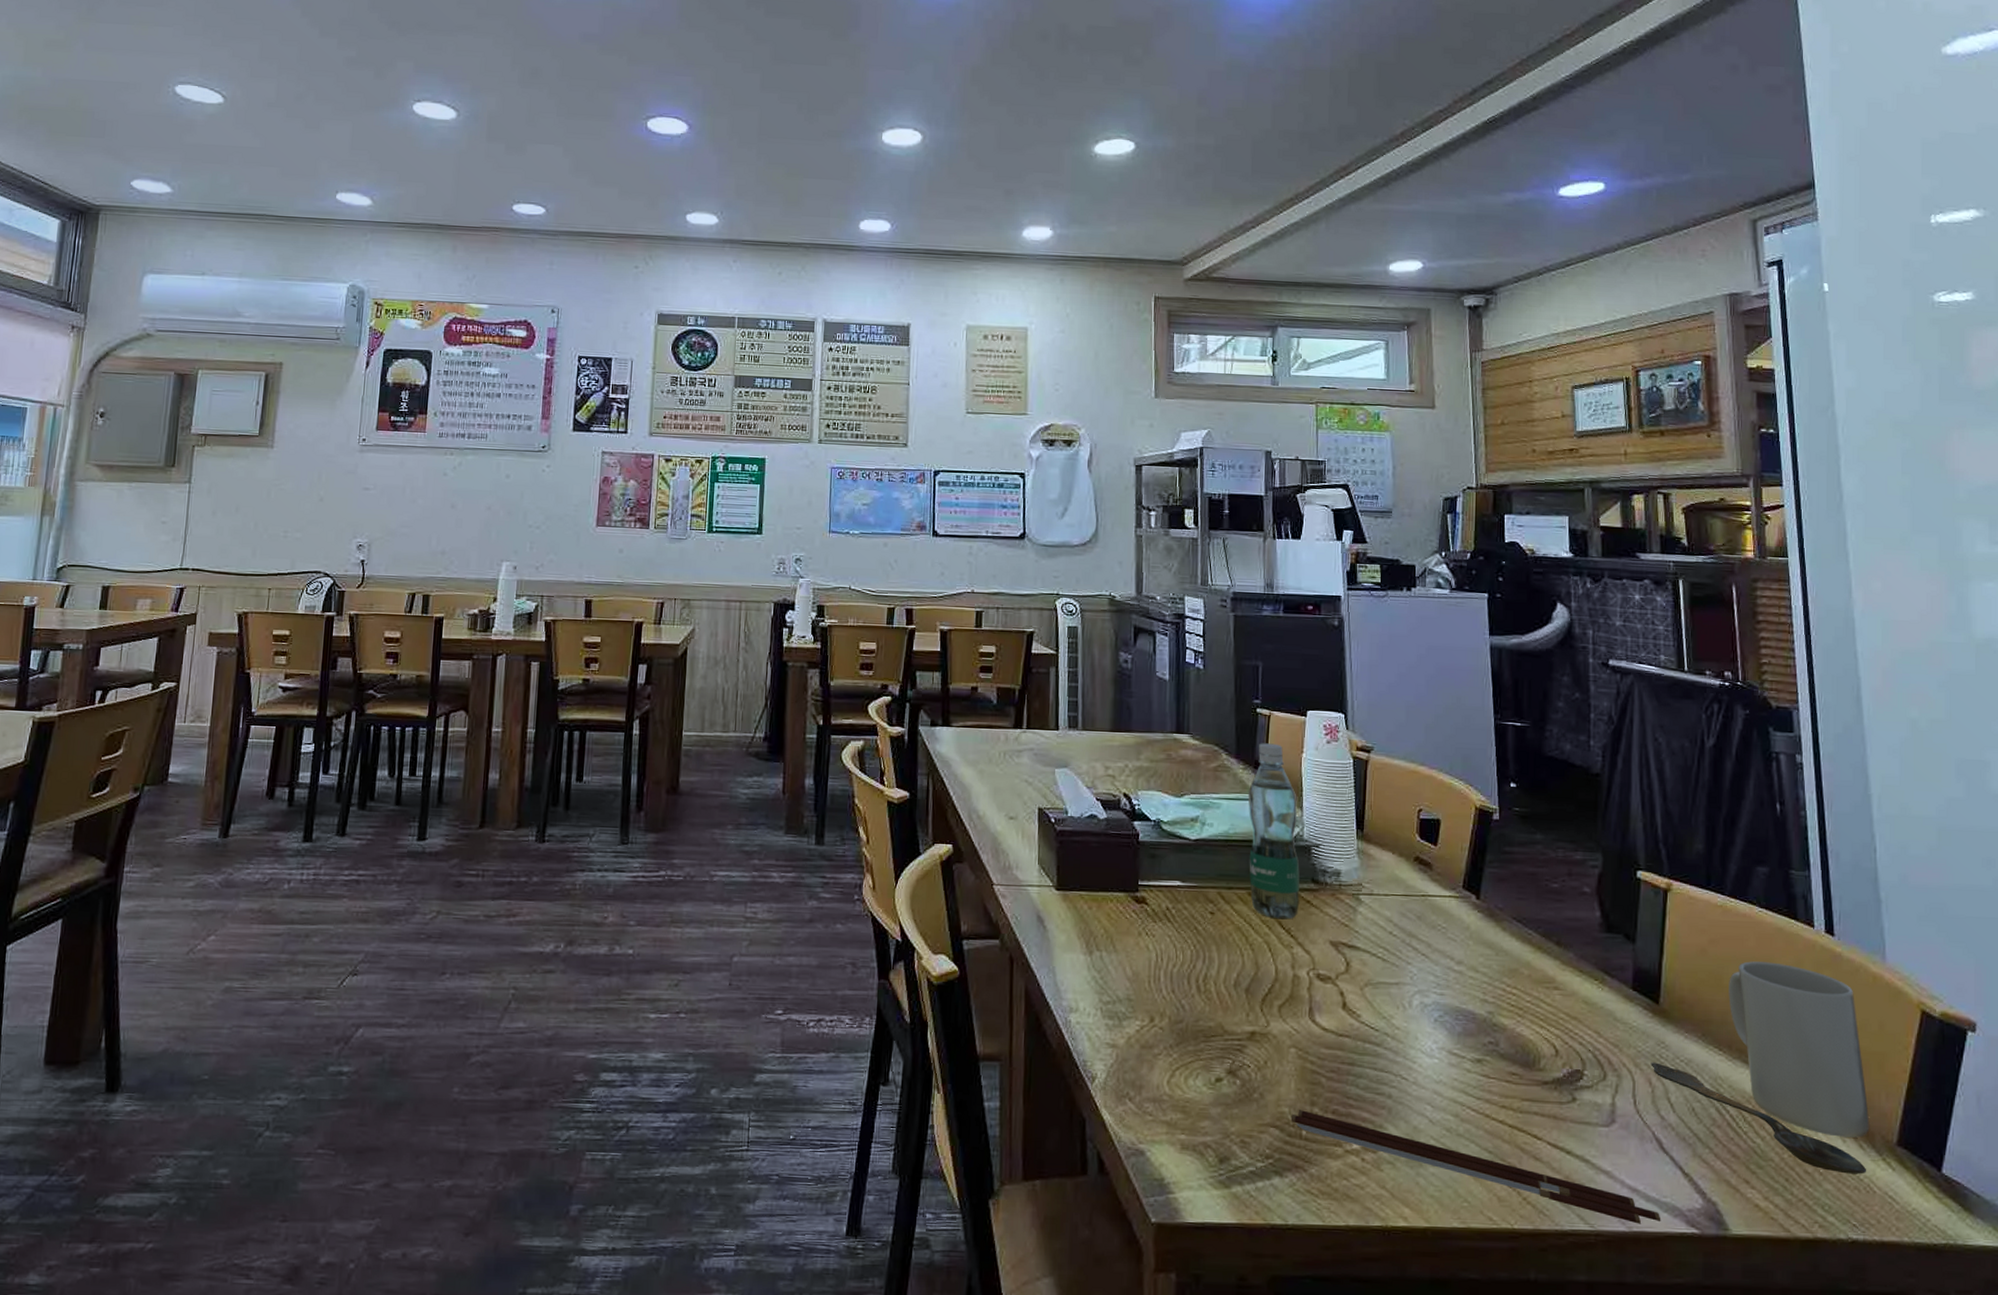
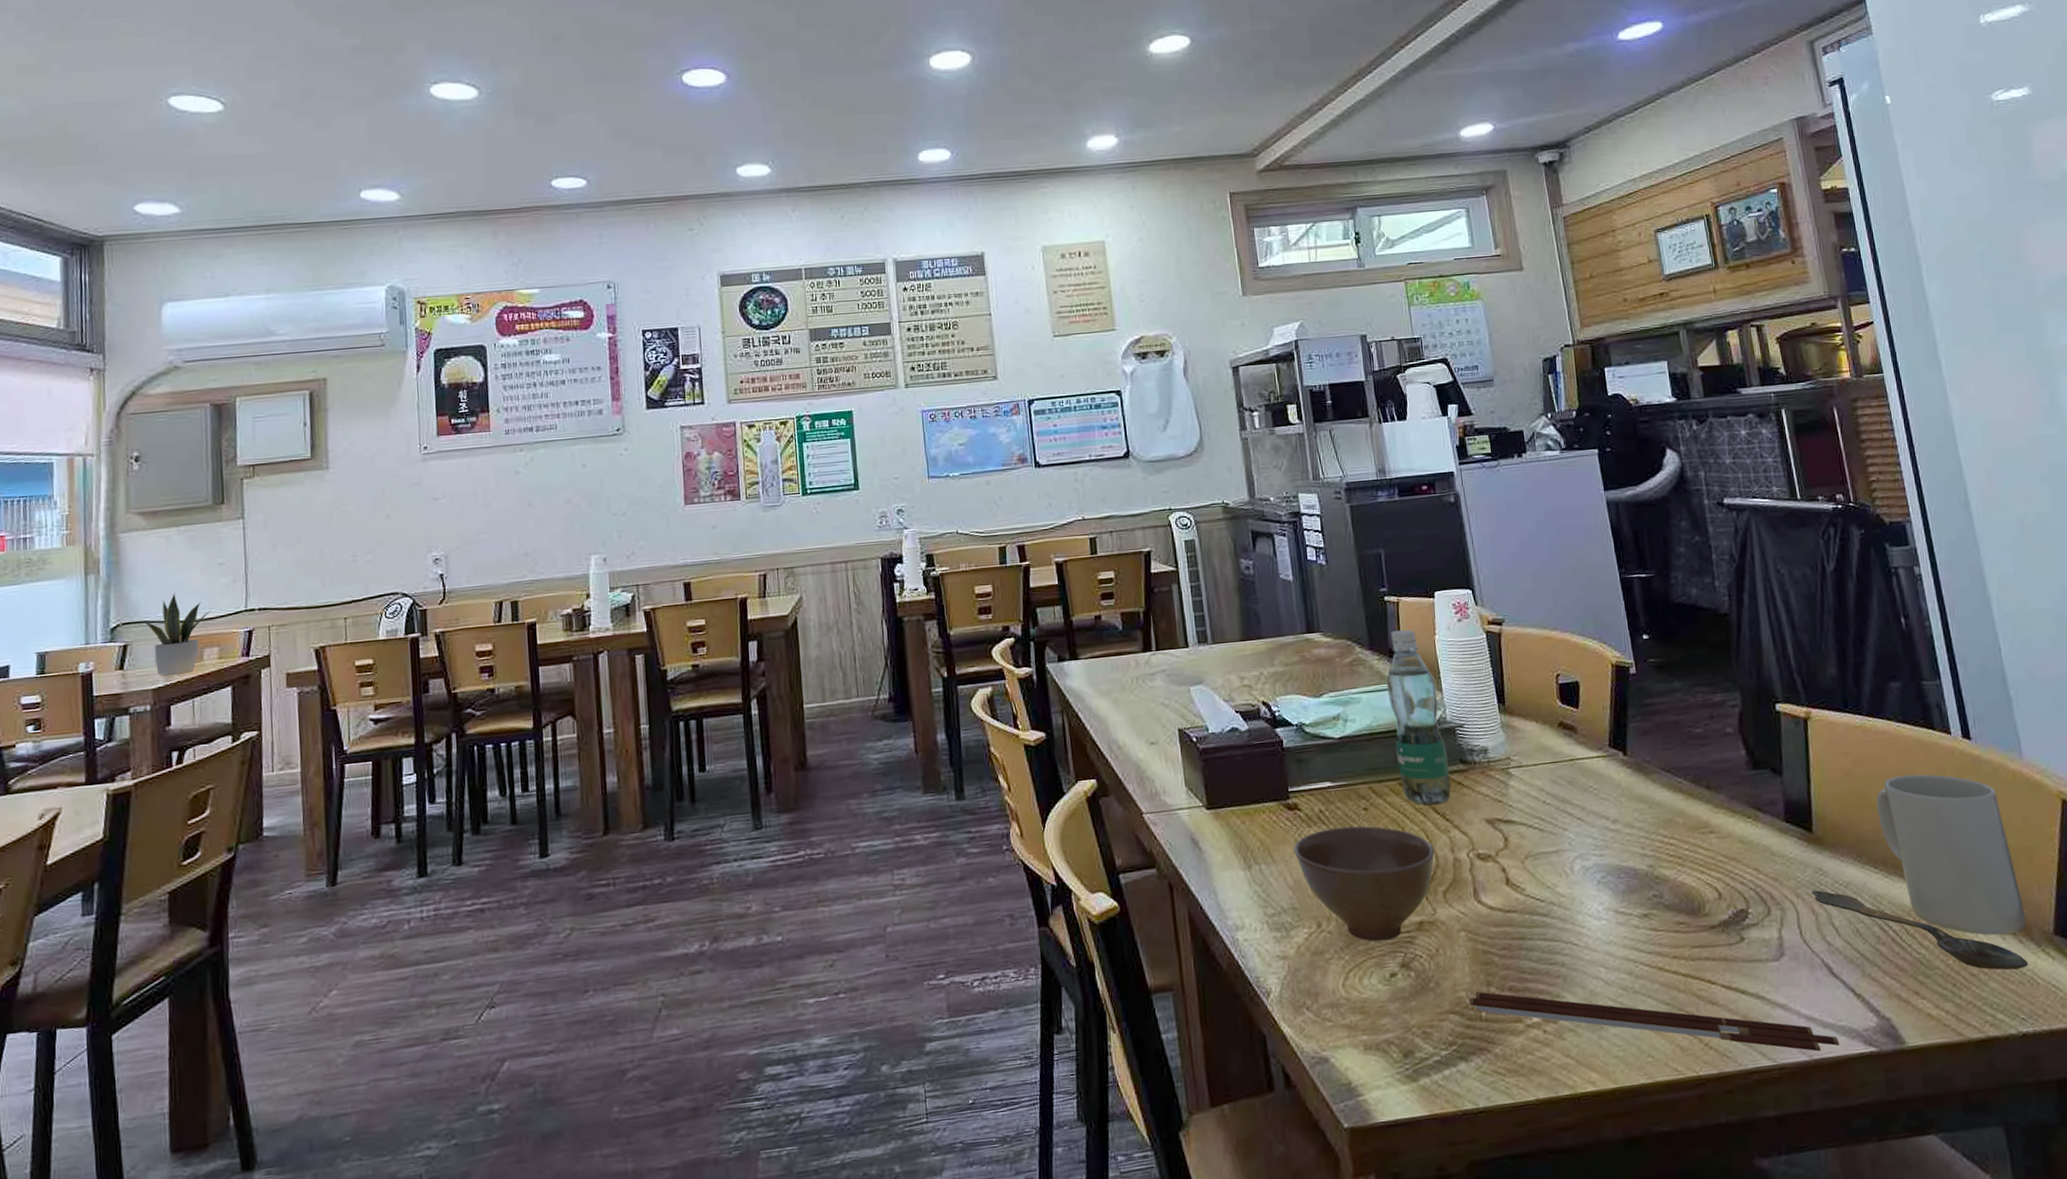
potted plant: none [88,542,150,621] -> present [144,591,211,677]
bowl: none [1136,927,1276,1045] -> present [1293,826,1435,942]

